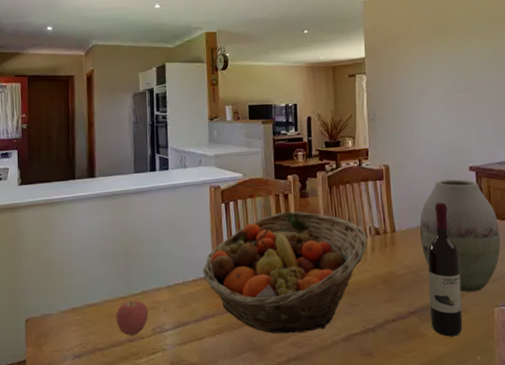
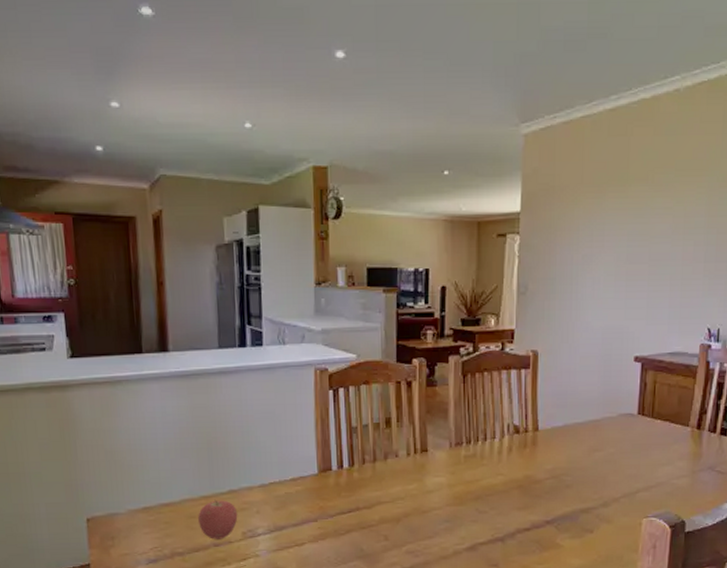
fruit basket: present [202,211,368,334] -> none [303,402,504,542]
vase: present [419,179,501,292] -> none [567,371,661,501]
wine bottle: present [427,202,463,337] -> none [569,398,610,549]

